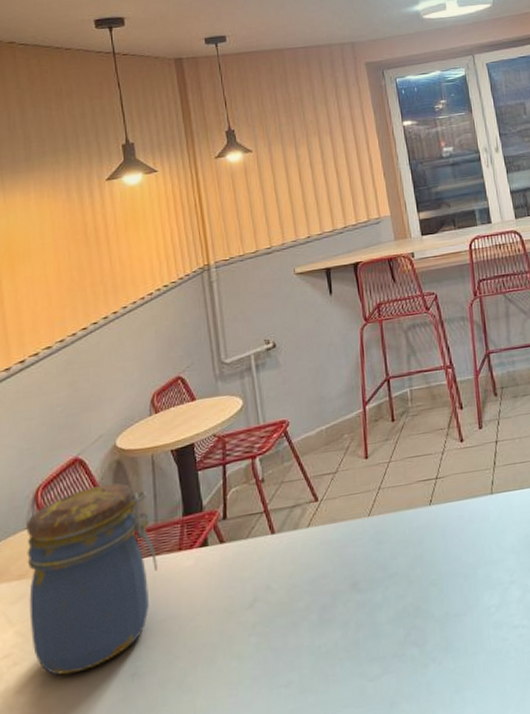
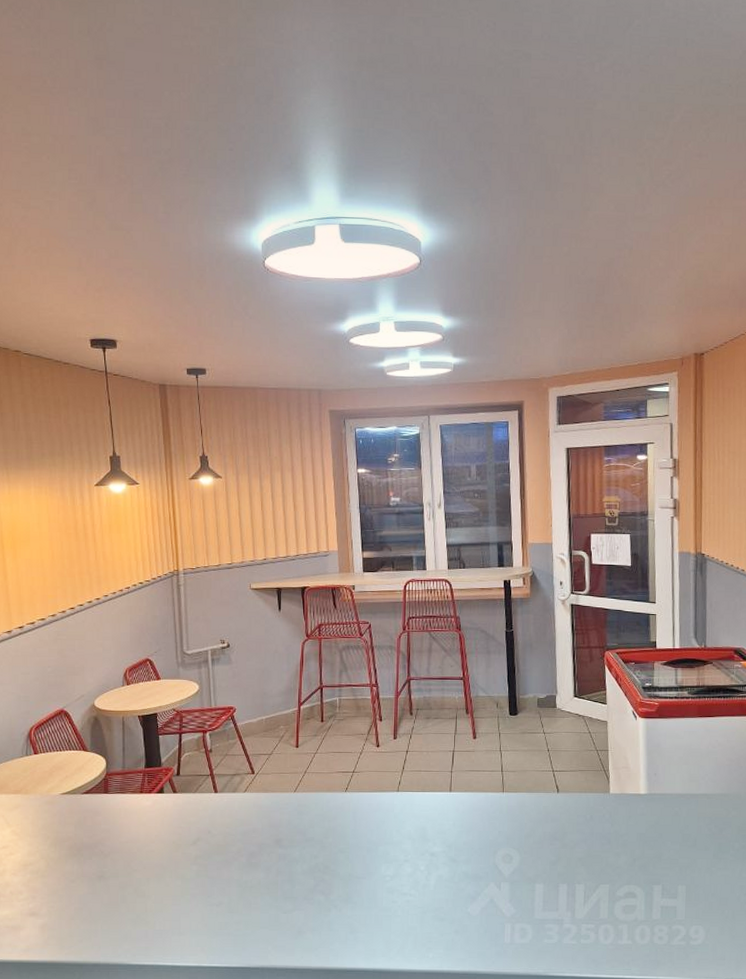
jar: present [26,483,157,675] -> none [22,733,123,868]

